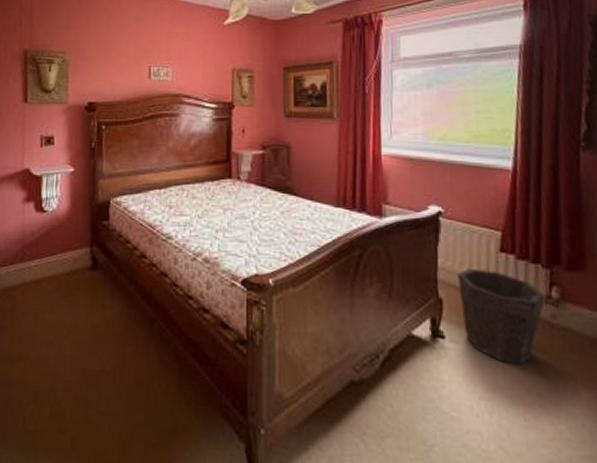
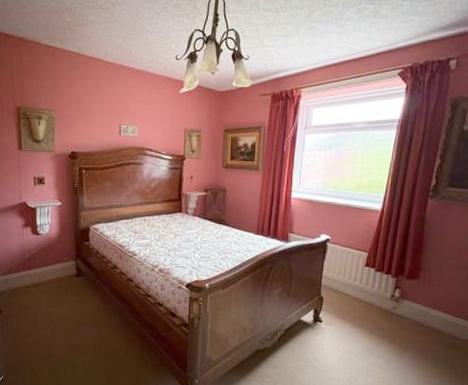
waste bin: present [458,267,546,366] -> none [335,277,391,339]

